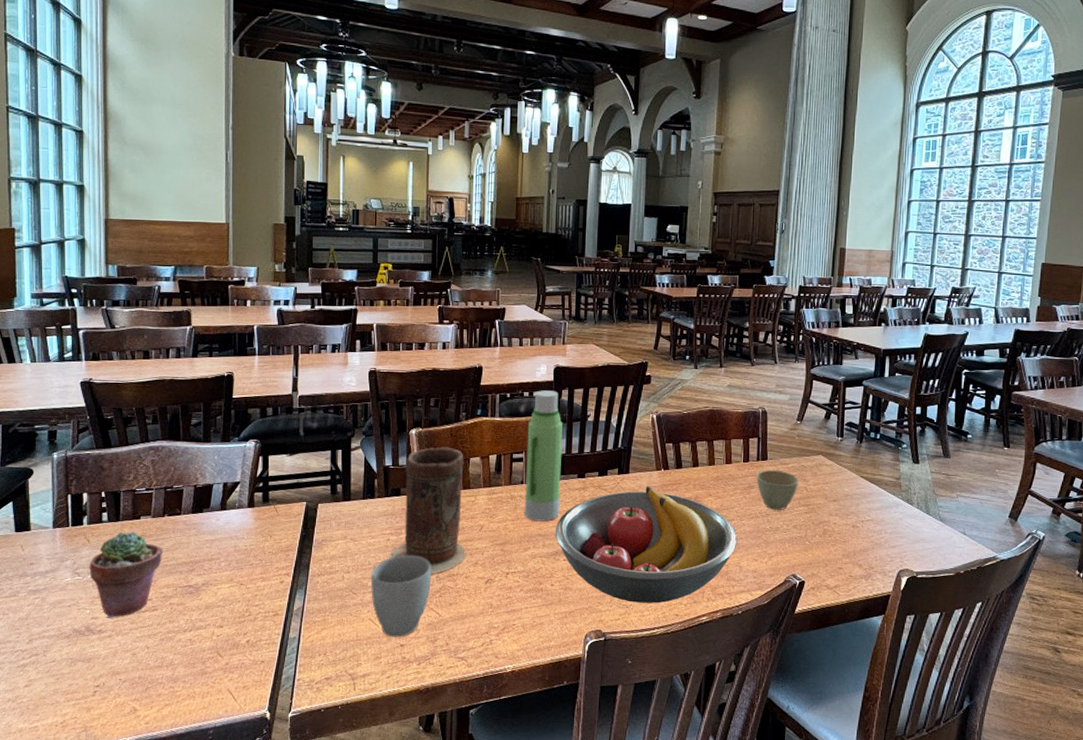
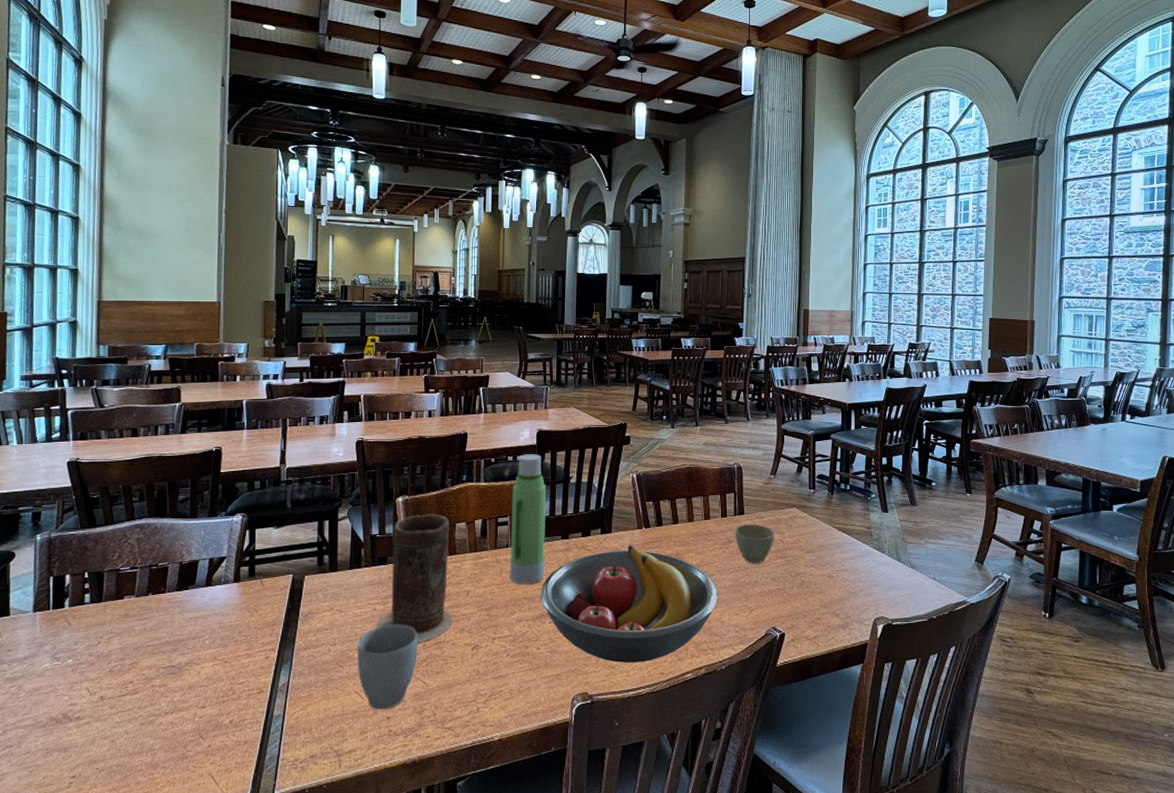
potted succulent: present [89,531,163,618] -> none [69,611,146,704]

